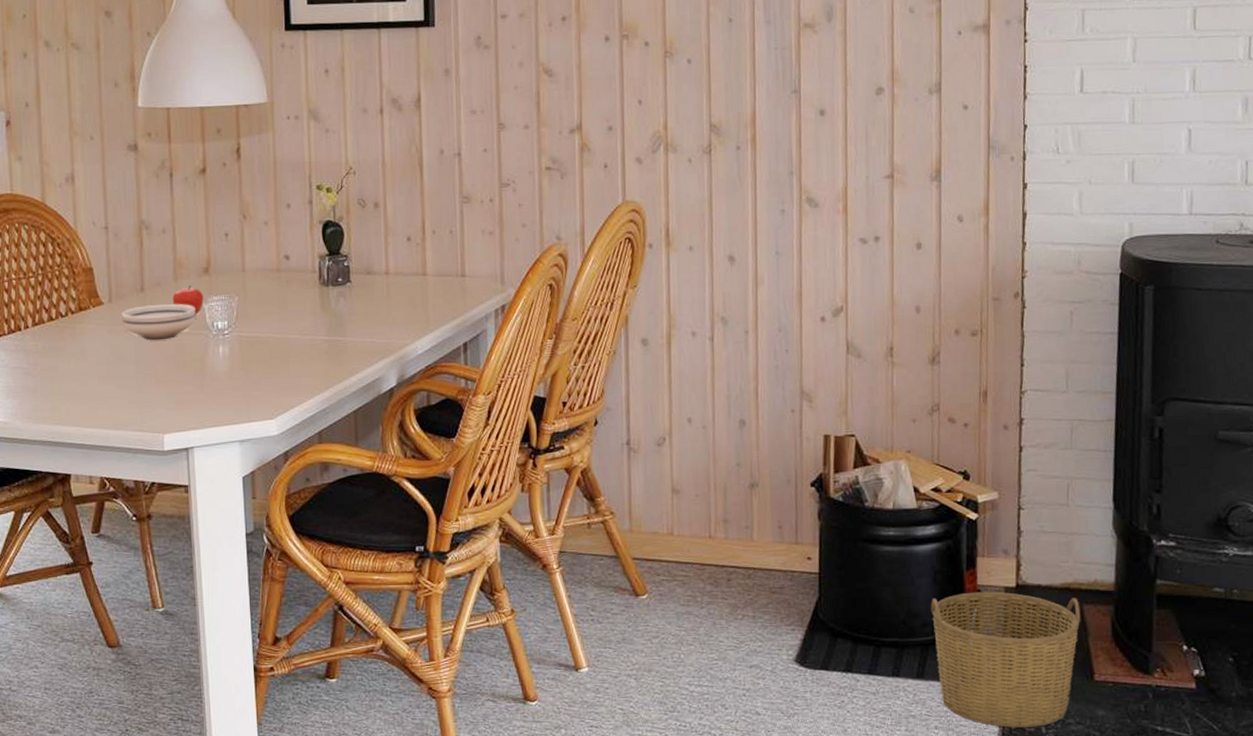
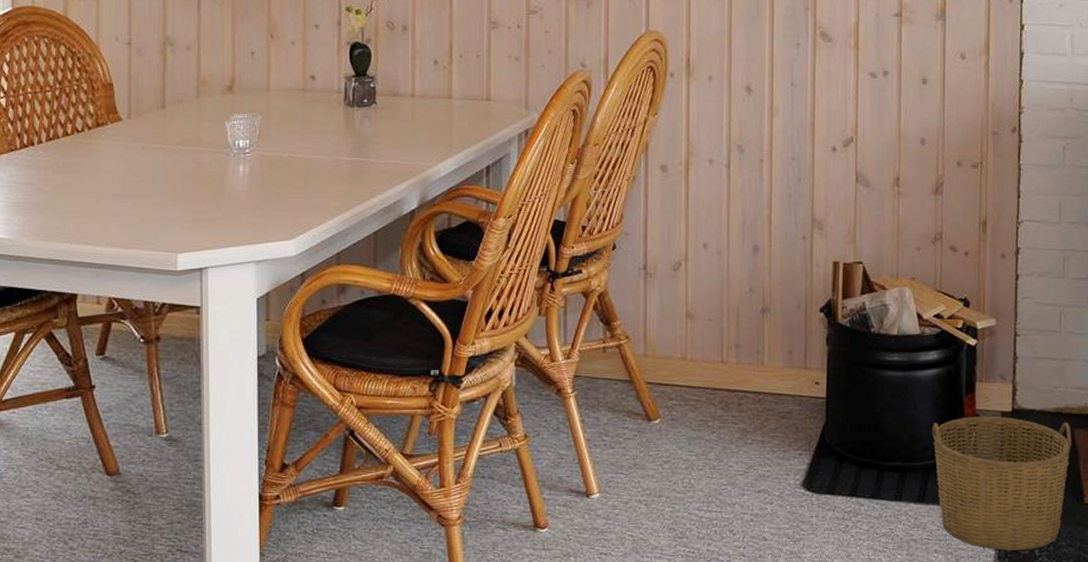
bowl: present [121,304,196,340] -> none [140,121,217,157]
fruit: present [172,285,204,316] -> none [194,103,226,134]

